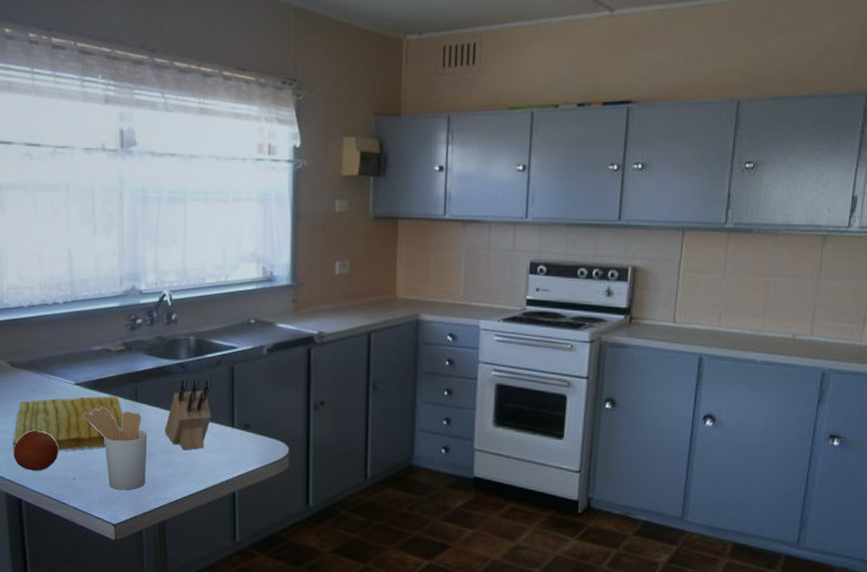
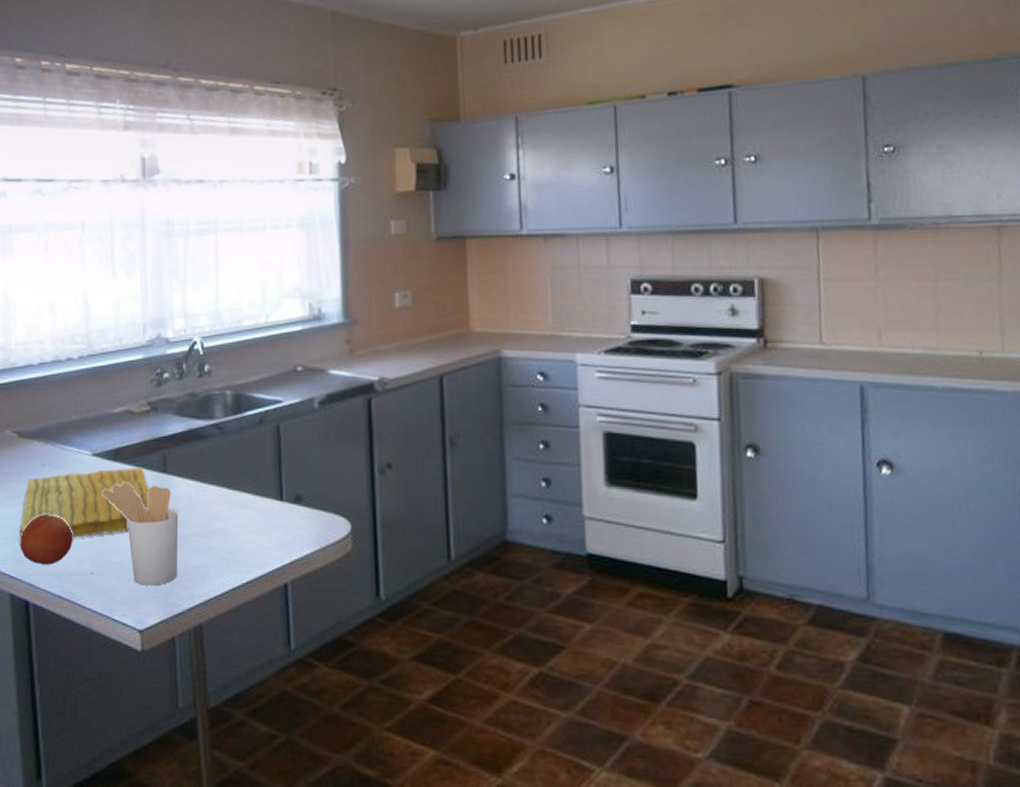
knife block: present [165,379,212,451] -> none [199,442,256,532]

